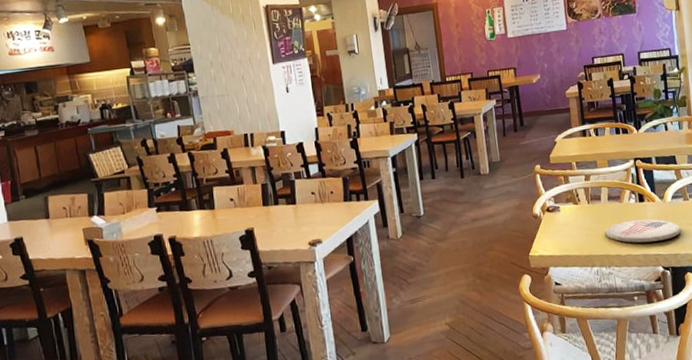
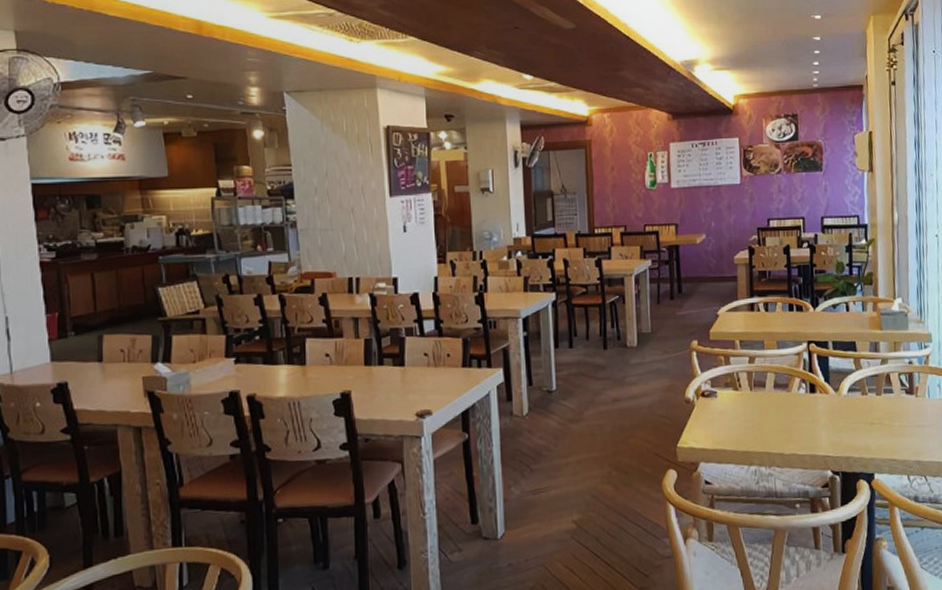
plate: present [604,219,682,244] -> none [767,413,857,442]

